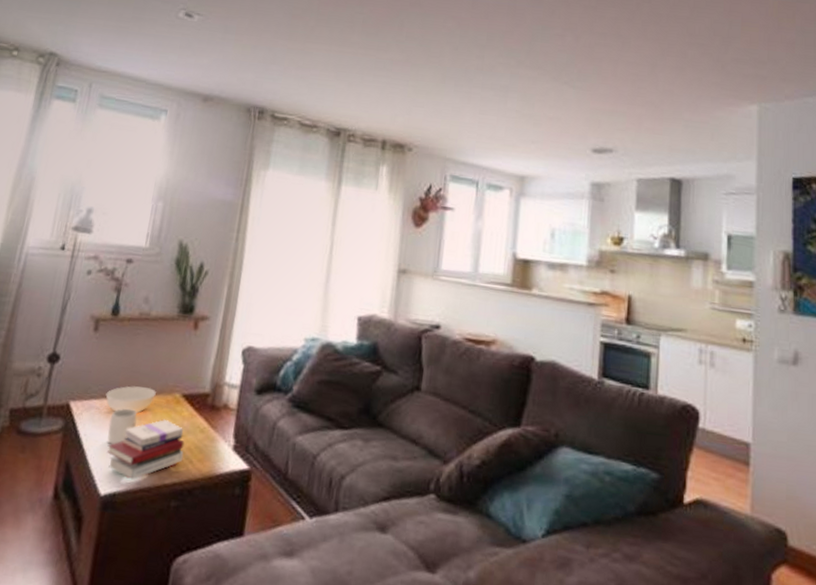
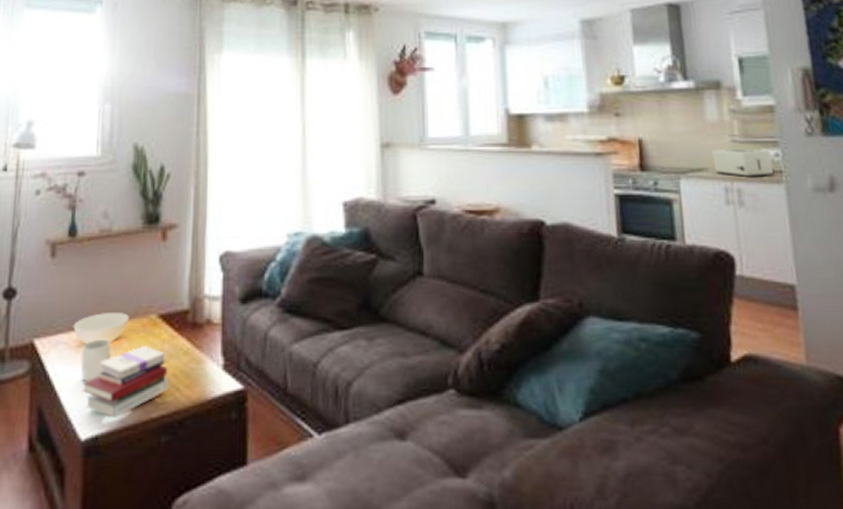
toaster: none [692,313,745,344] -> present [711,148,774,178]

